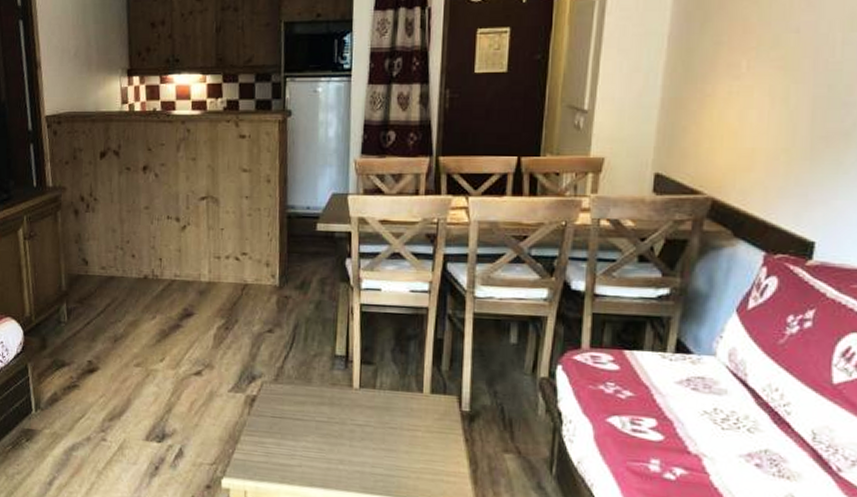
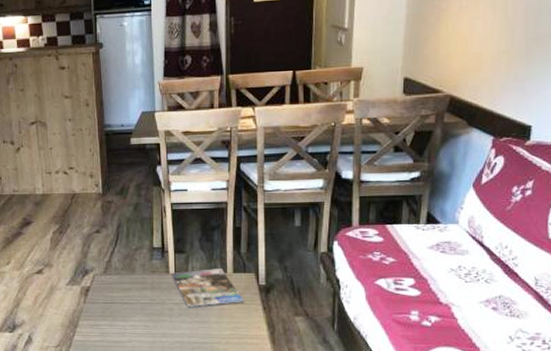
magazine: none [355,386,442,431] -> present [171,269,244,307]

